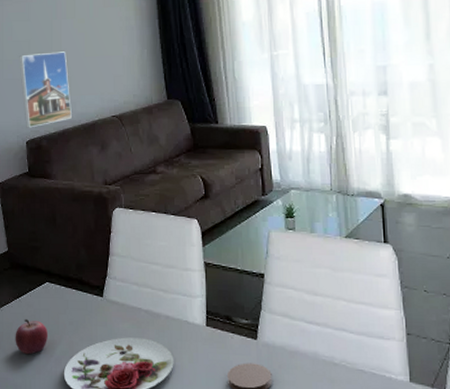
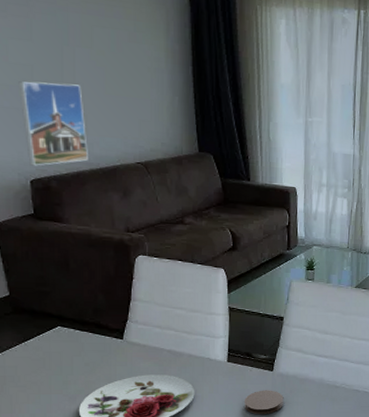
fruit: present [15,318,49,355] -> none [20,361,61,396]

